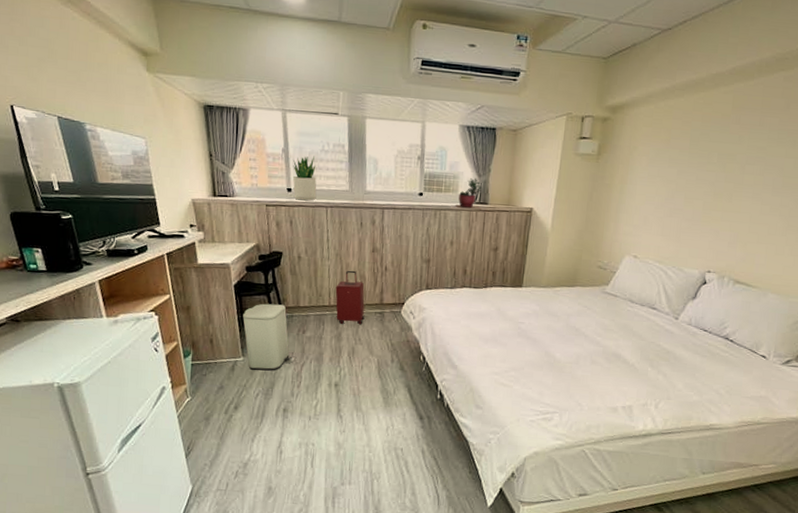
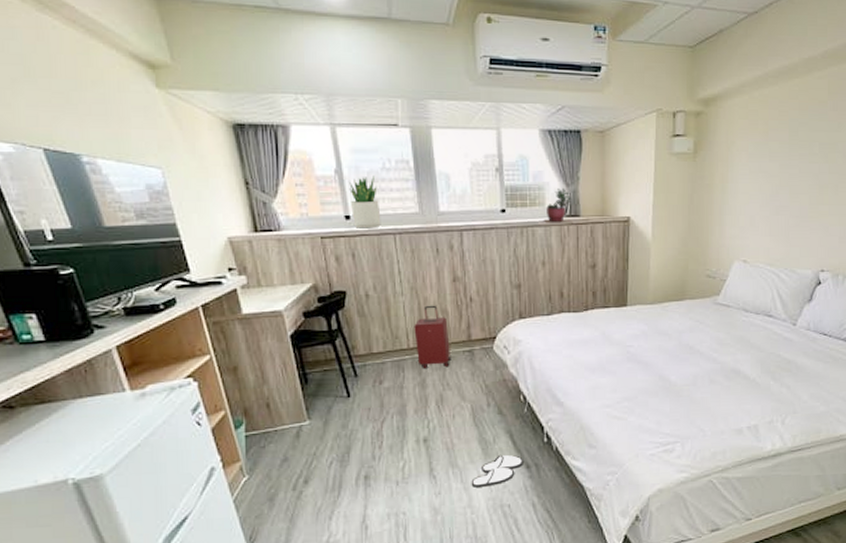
pedal bin: present [243,303,297,371] -> none [304,353,375,434]
slippers: none [371,404,418,431] -> present [471,454,523,487]

